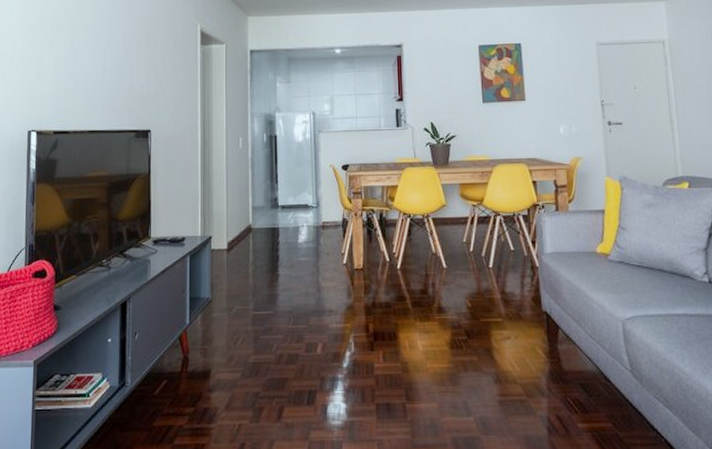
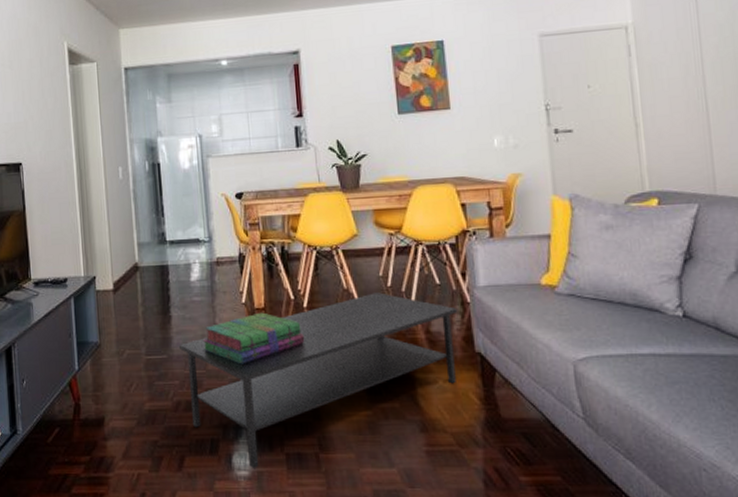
coffee table: none [284,257,529,418] -> present [178,292,458,468]
stack of books: none [306,272,397,320] -> present [202,312,305,364]

